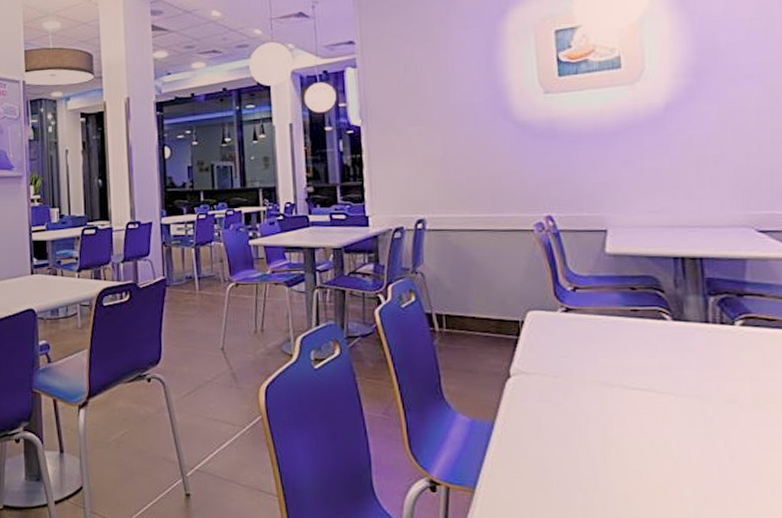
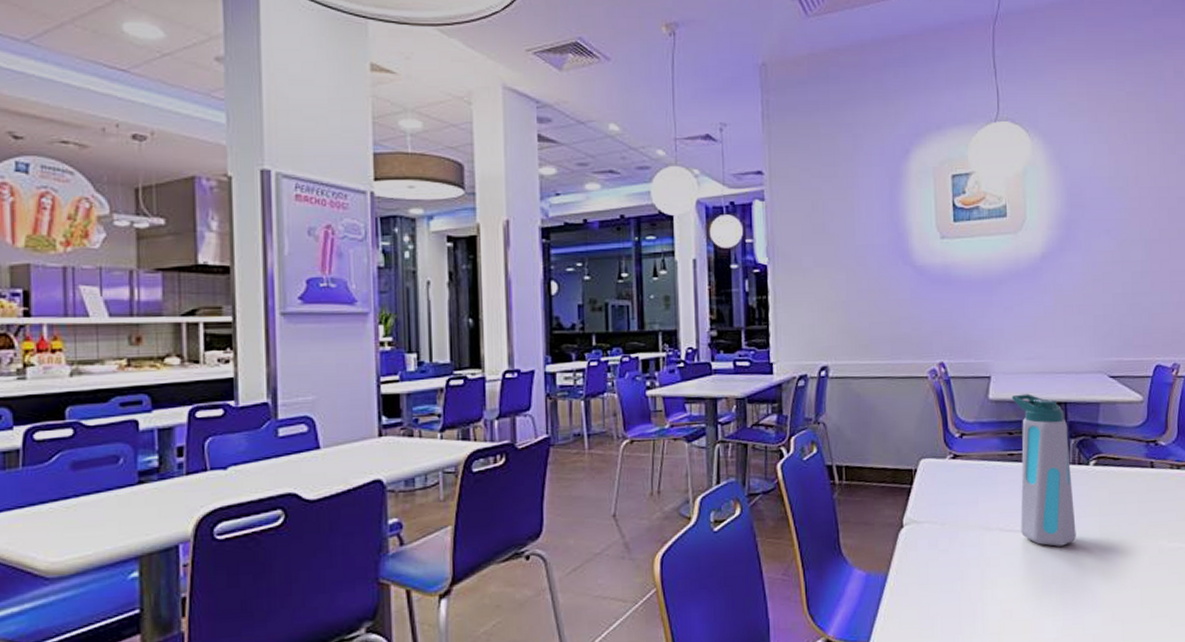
water bottle: none [634,248,721,409] -> present [1012,393,1076,547]

